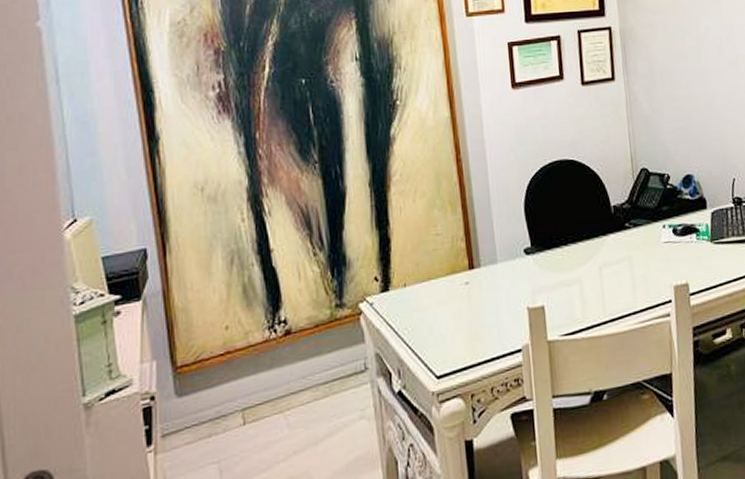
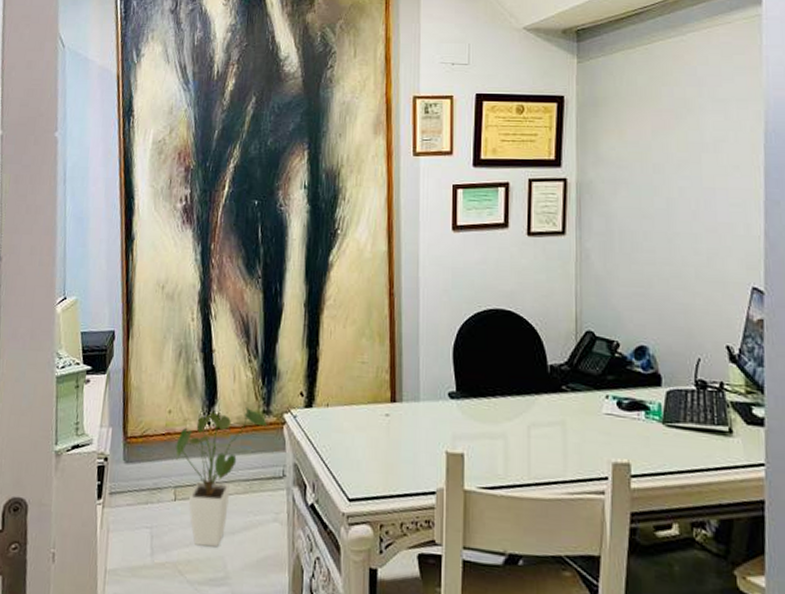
house plant: none [238,303,342,467] -> present [176,406,267,548]

